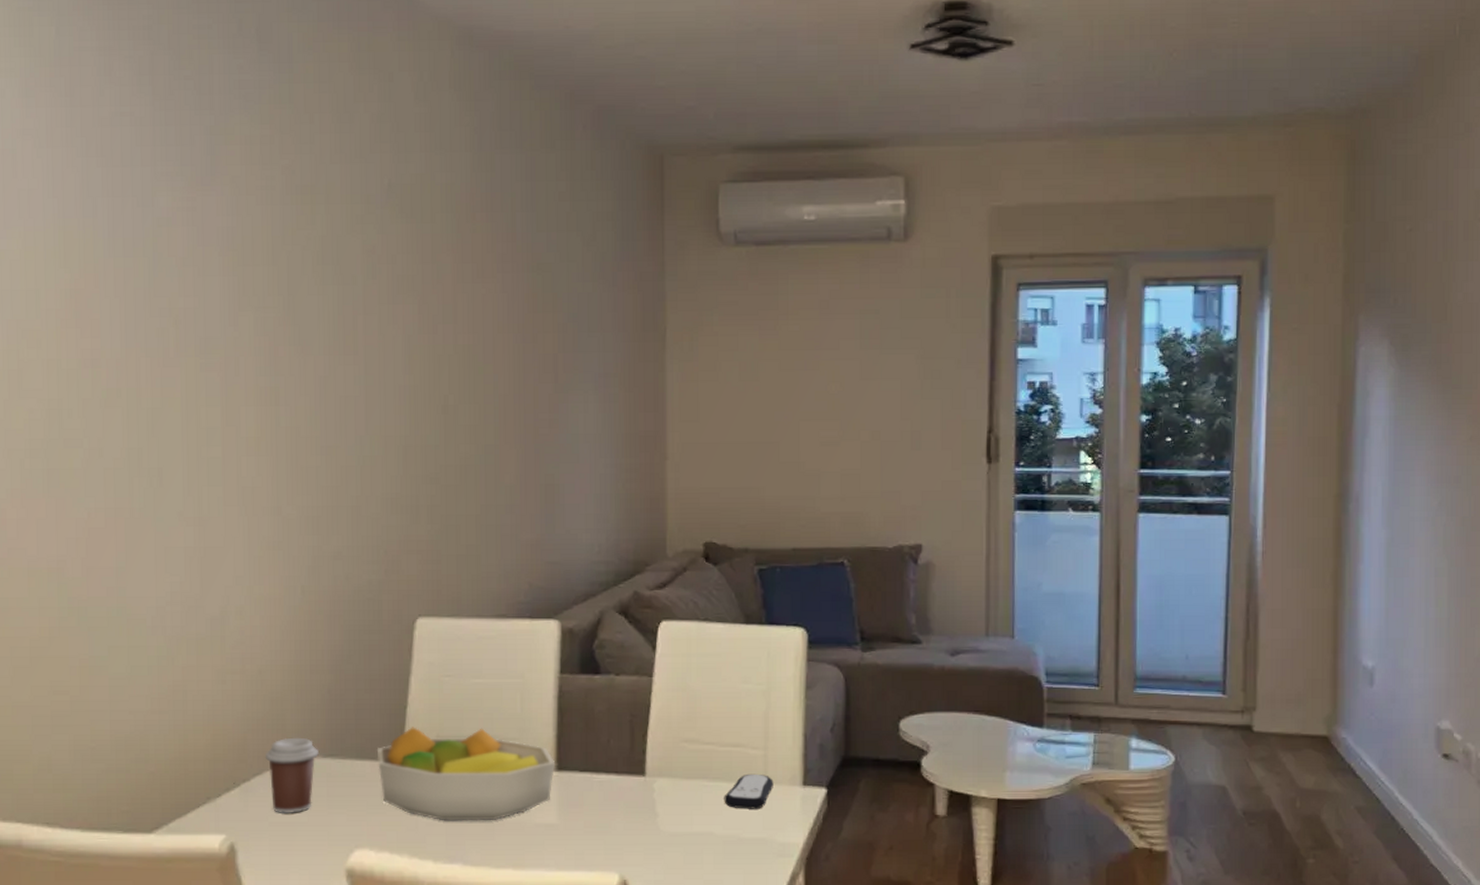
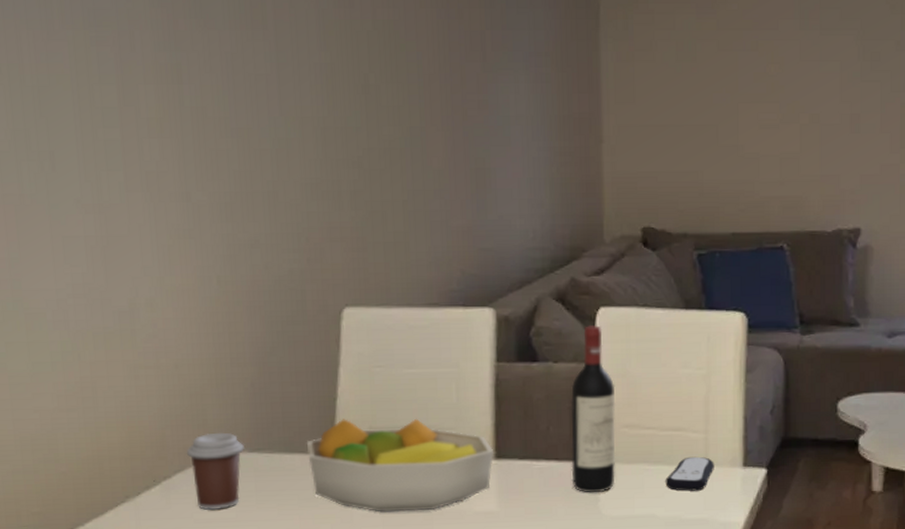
wine bottle: none [630,639,676,808] -> present [570,325,616,493]

